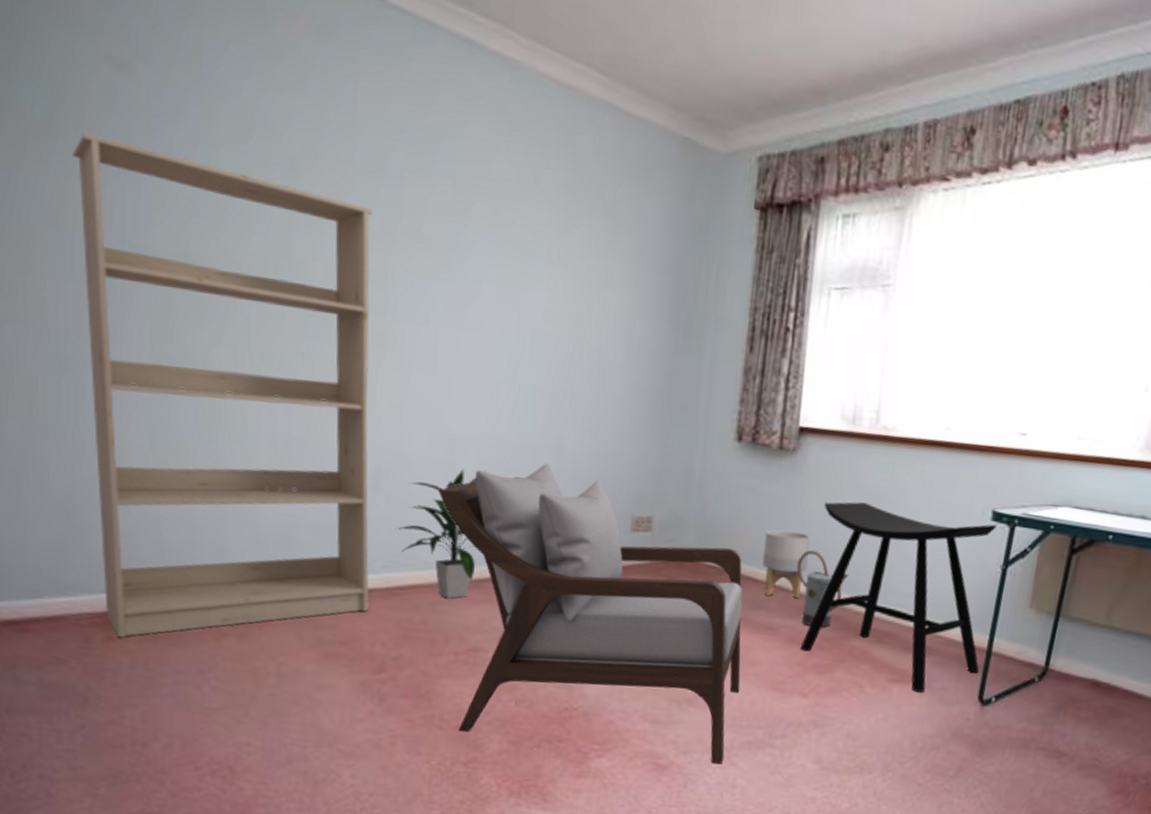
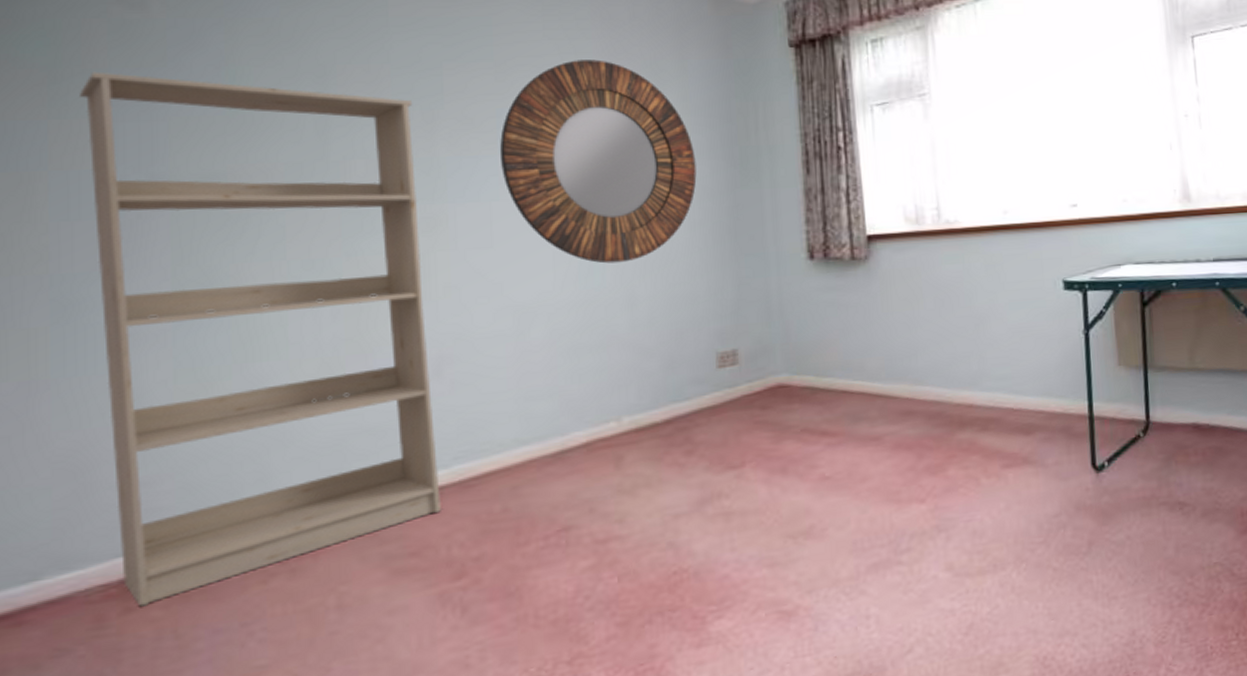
indoor plant: present [395,468,486,599] -> none [464,336,558,479]
armchair: present [438,463,743,765] -> none [508,316,856,626]
home mirror: none [451,189,641,411] -> present [500,59,697,264]
planter: present [762,529,811,599] -> none [852,336,900,406]
watering can: present [797,550,849,628] -> none [890,351,942,428]
stool: present [800,502,997,692] -> none [905,293,1086,473]

